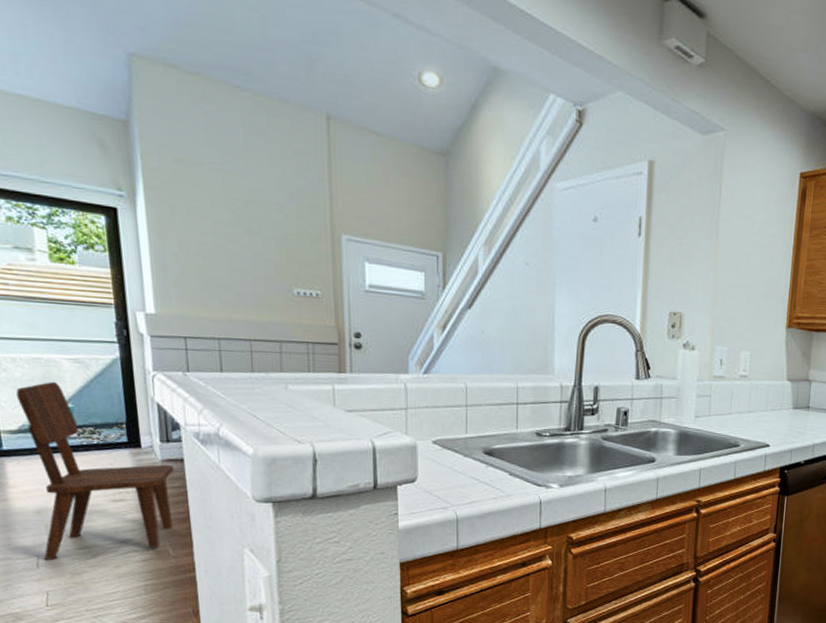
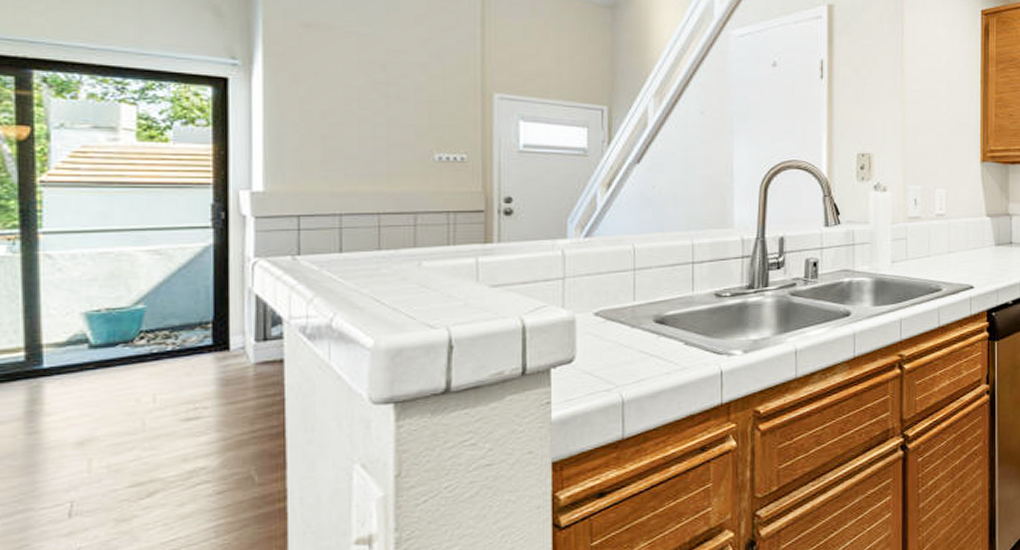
dining chair: present [16,381,174,561] -> none [72,278,270,507]

